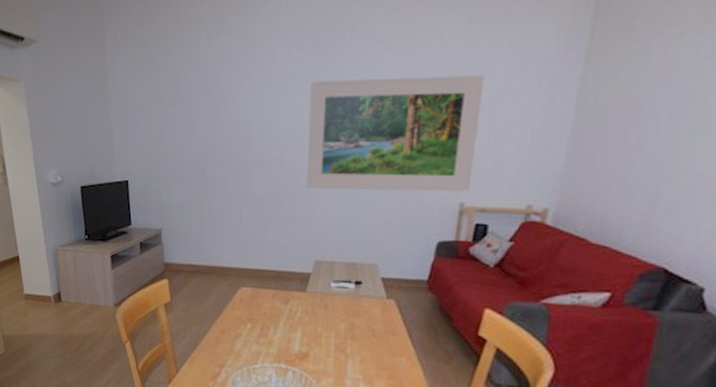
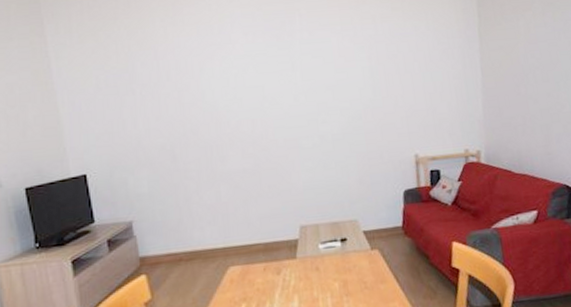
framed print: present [307,75,485,192] -> none [270,50,420,158]

